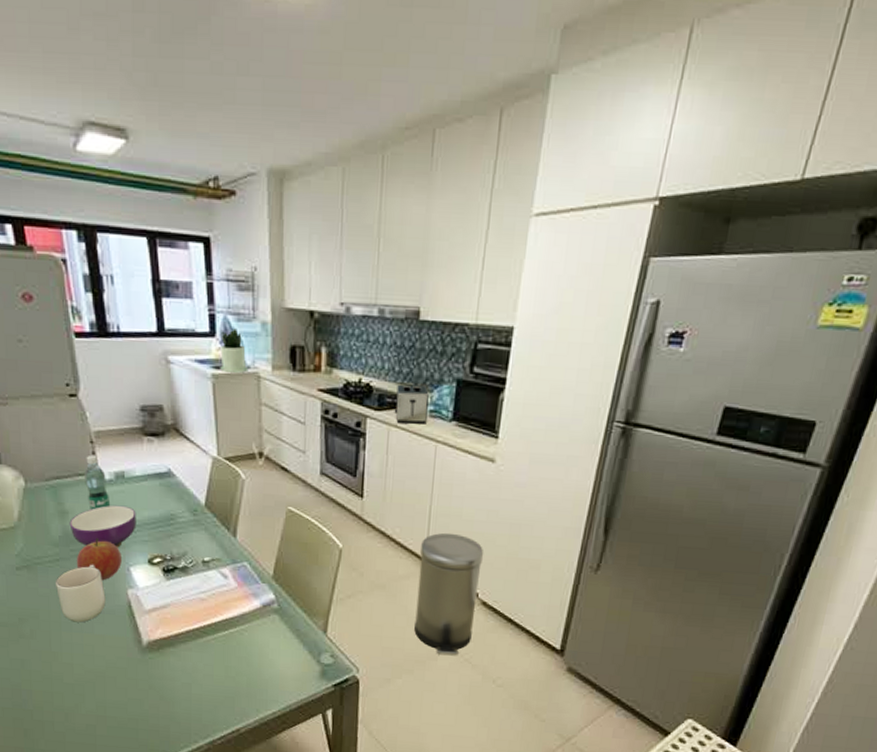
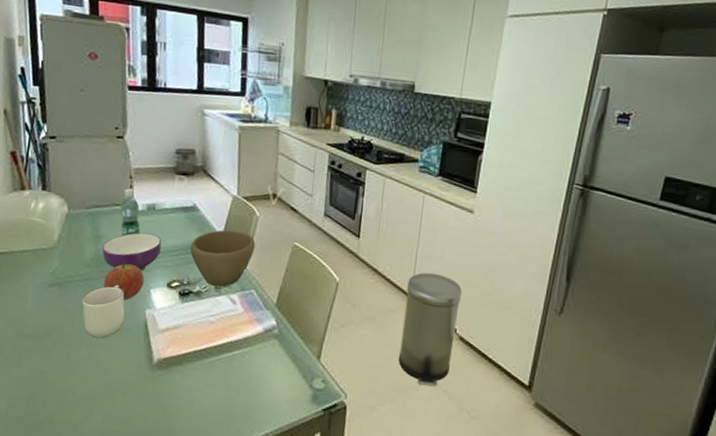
bowl: none [169,496,244,560] -> present [190,230,256,287]
planter: present [219,328,249,374] -> none [246,90,270,127]
toaster: present [394,384,429,425] -> none [389,143,420,178]

